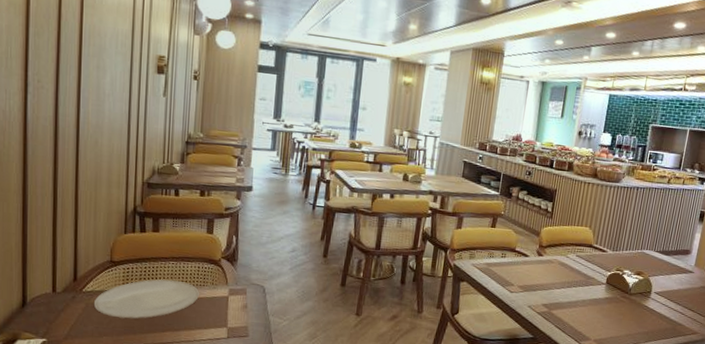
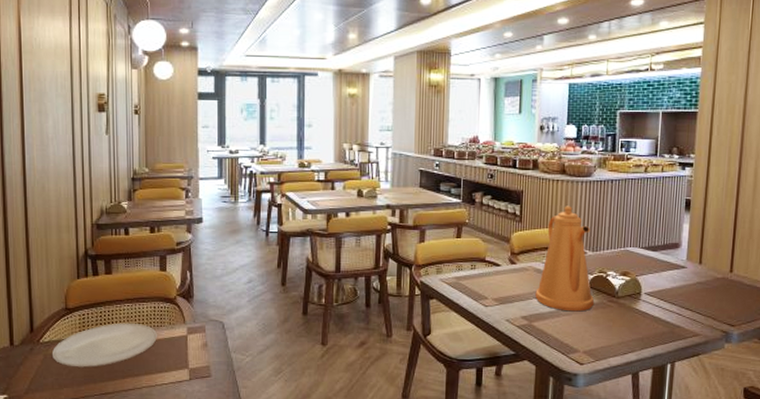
coffee pot: none [557,207,614,304] -> present [535,206,595,312]

